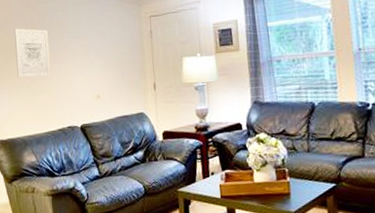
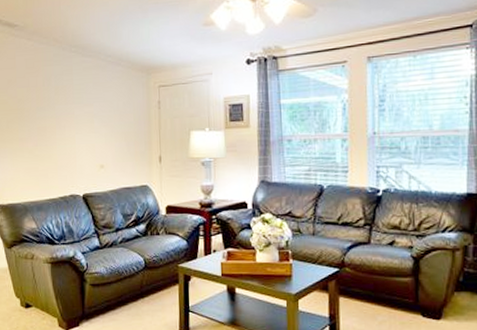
wall art: present [14,28,51,78] -> none [18,91,54,143]

